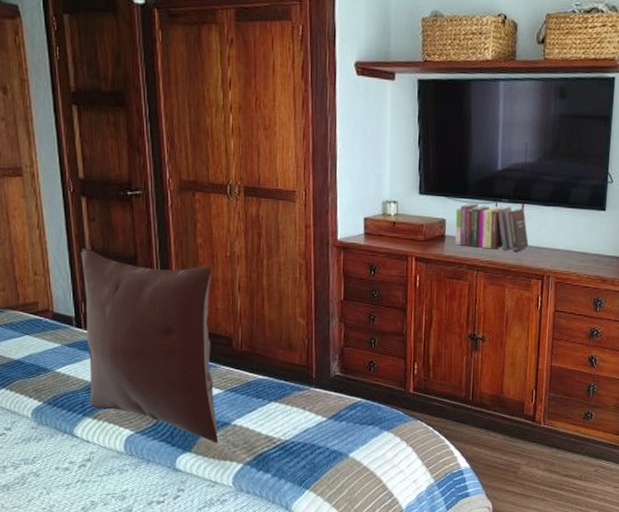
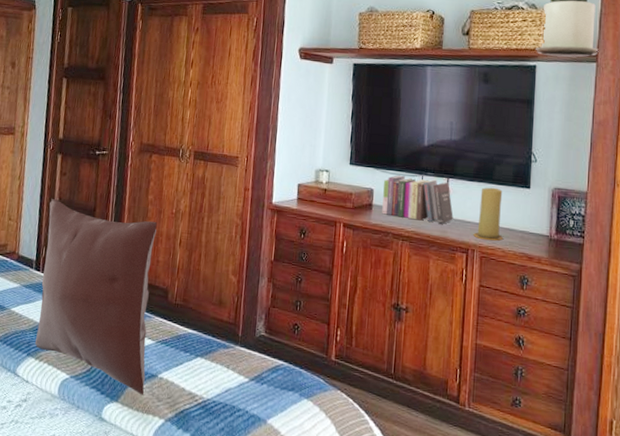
candle: none [549,211,578,266] -> present [473,187,503,241]

